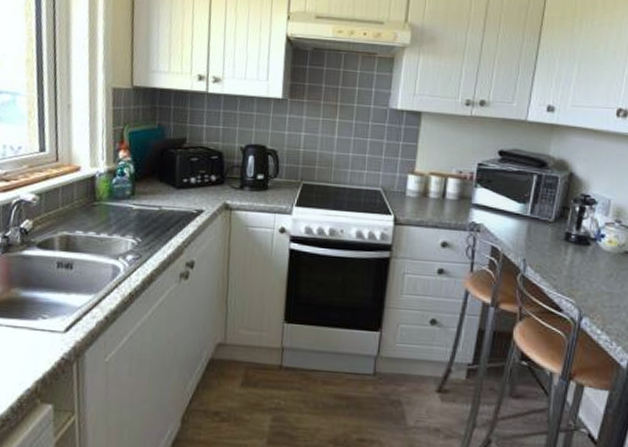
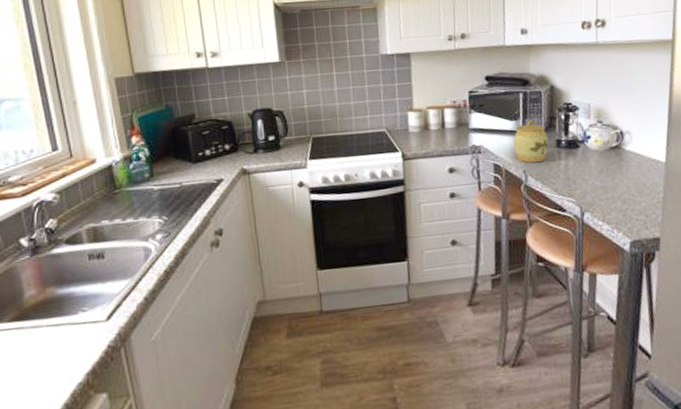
jar: none [517,206,556,254] -> present [513,120,549,163]

